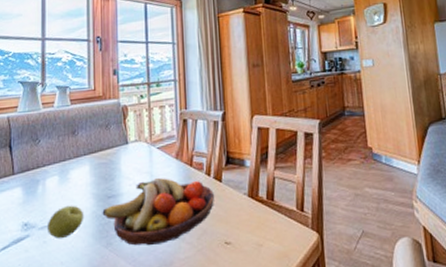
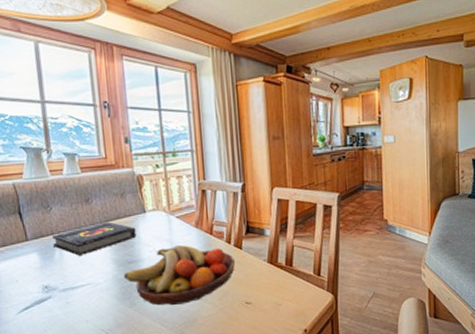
book: none [37,154,118,190] -> present [52,221,137,256]
apple: present [46,205,84,240] -> none [68,269,106,300]

